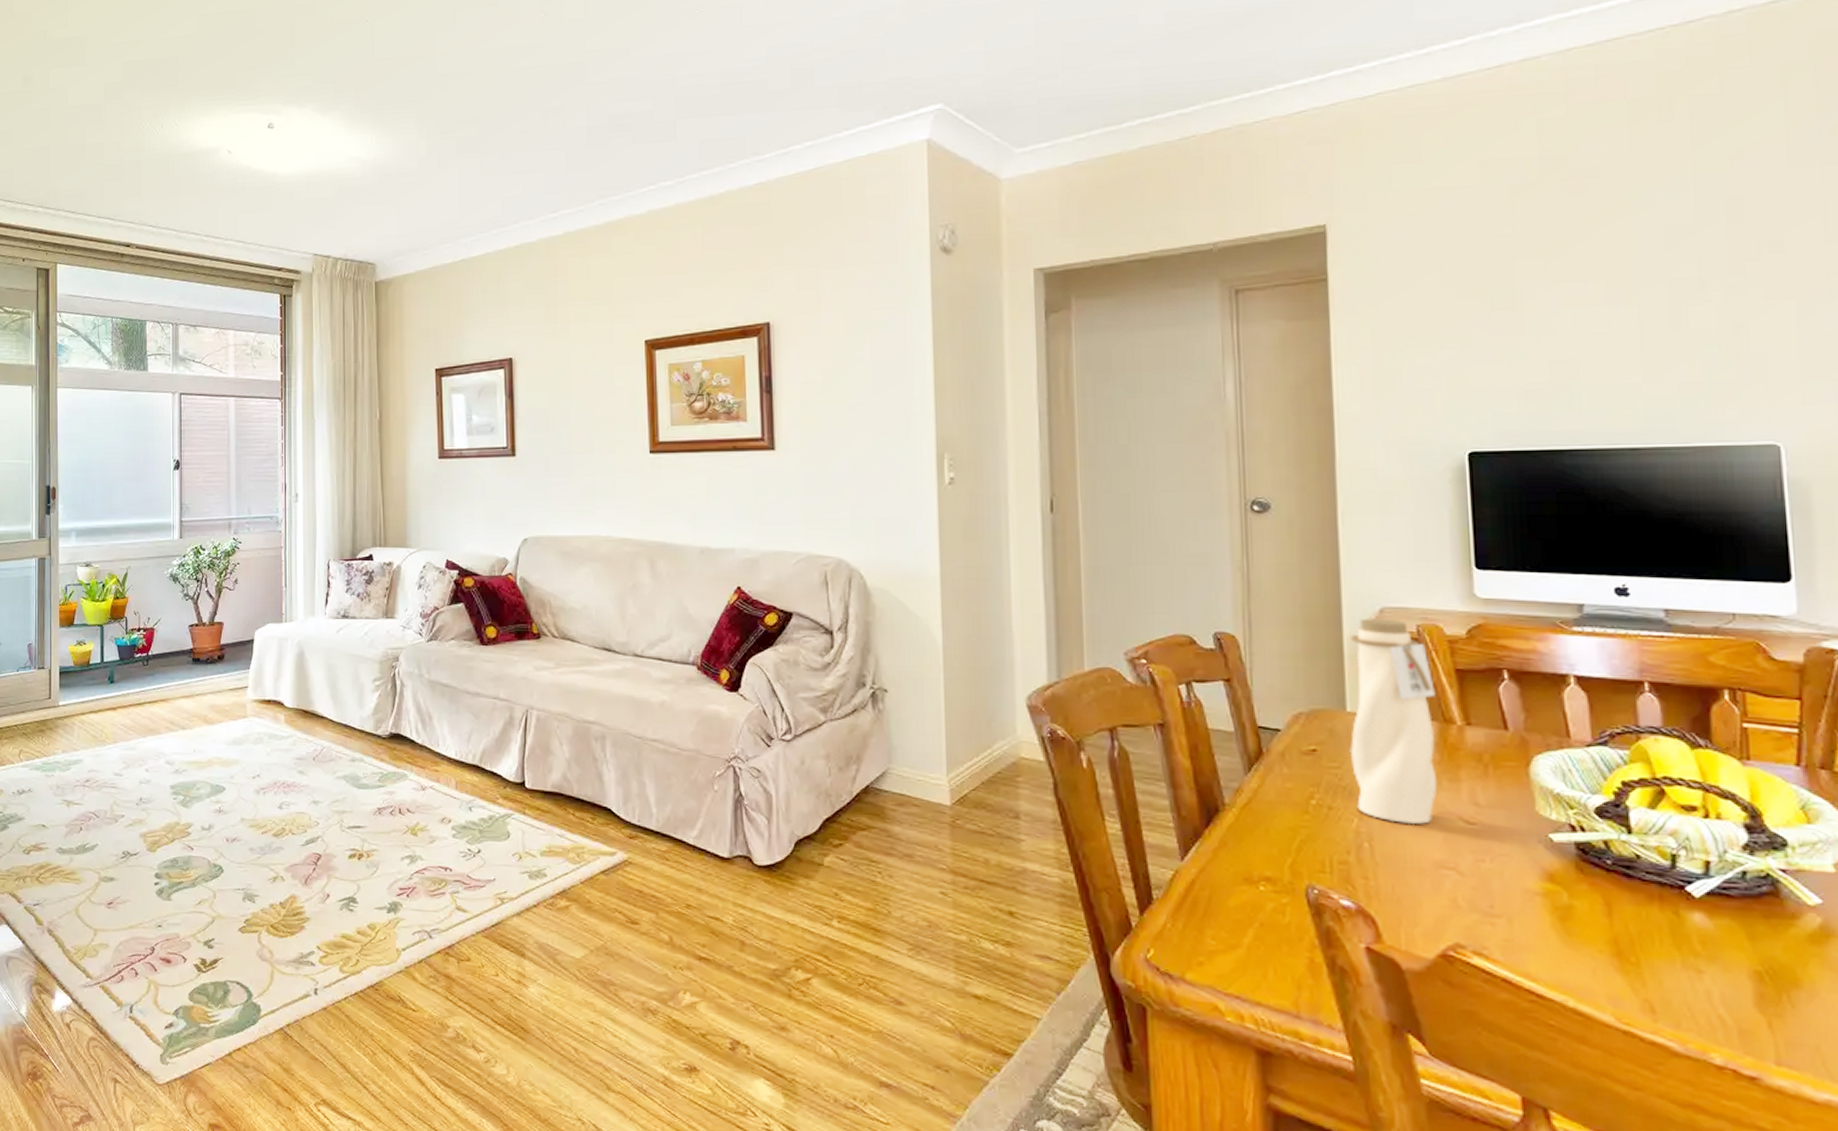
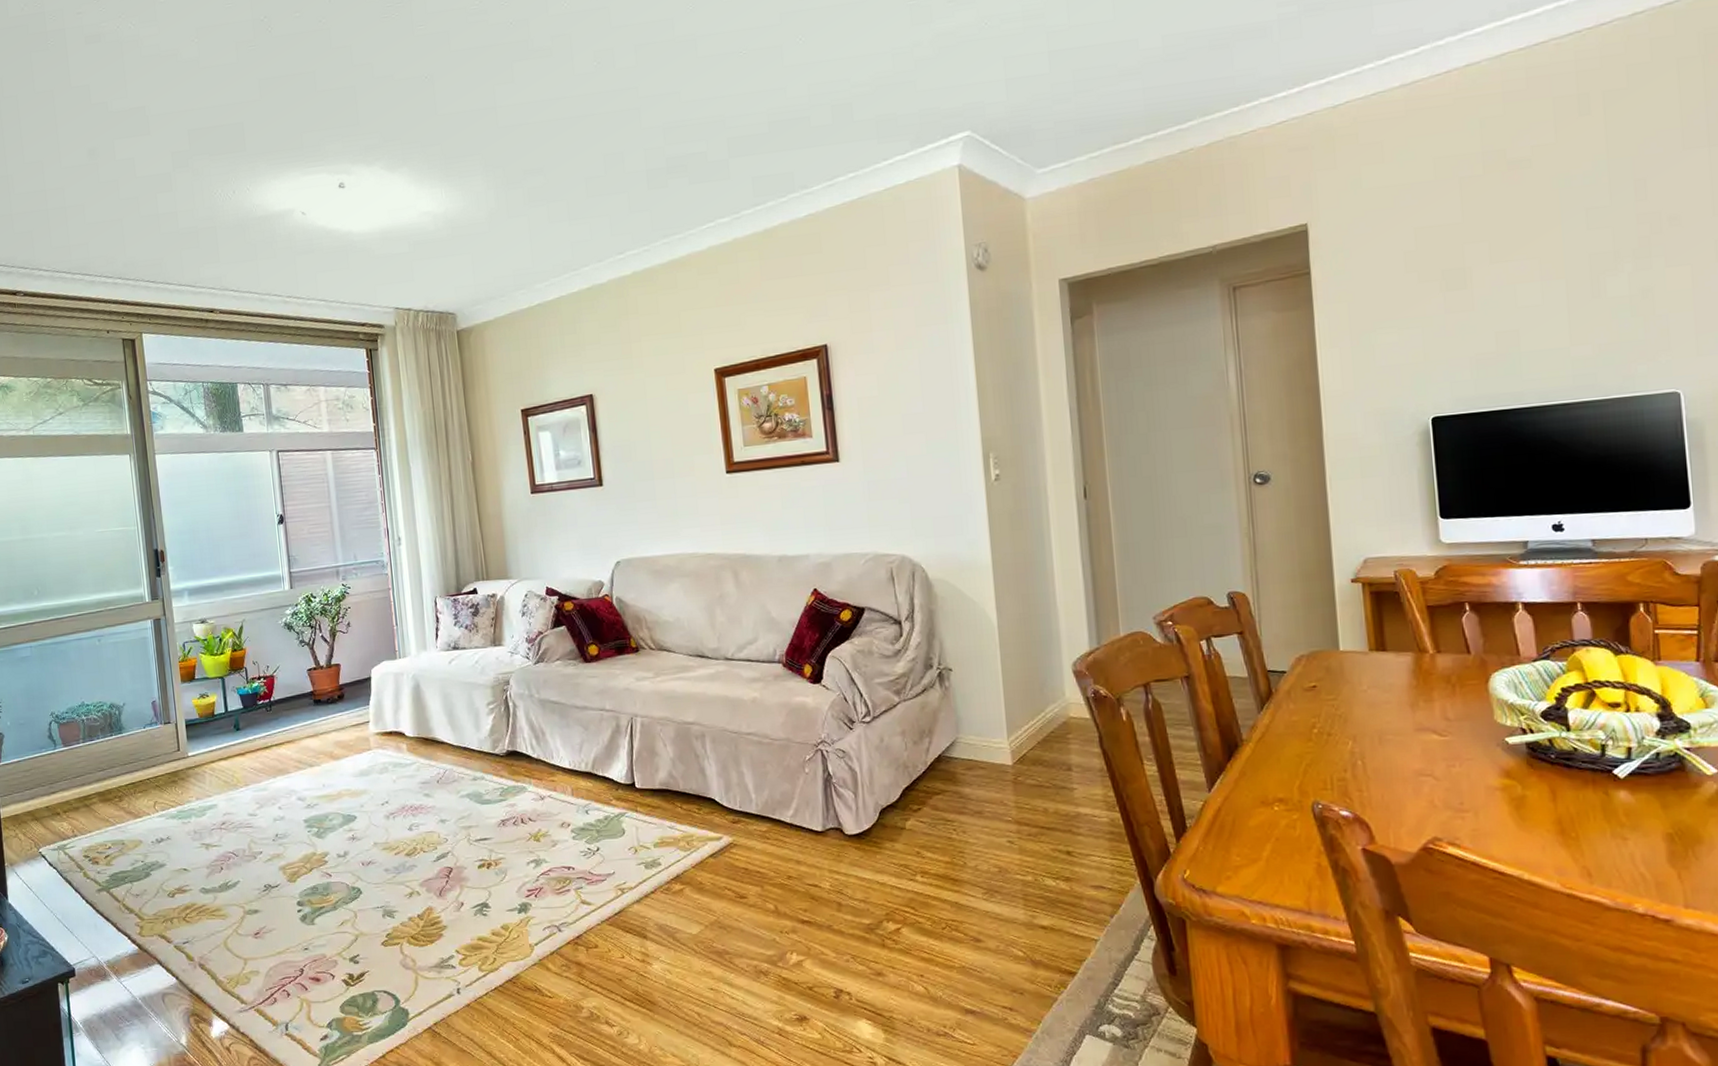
water bottle: present [1349,618,1438,825] -> none [1340,568,1416,742]

